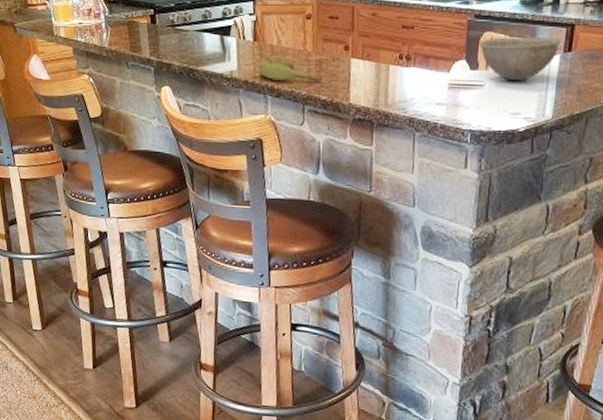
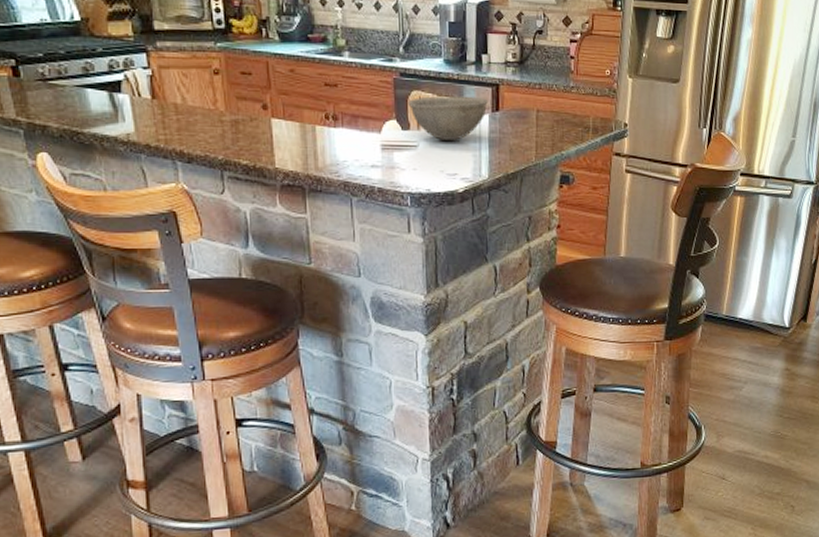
banana: present [259,56,322,82] -> none [162,116,240,144]

